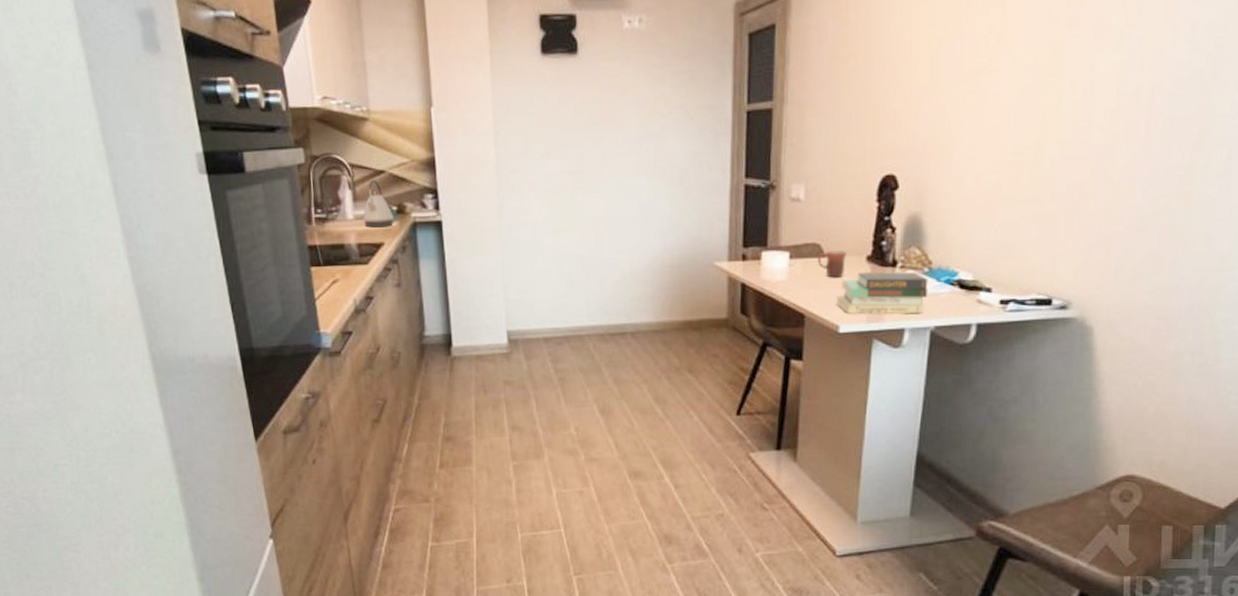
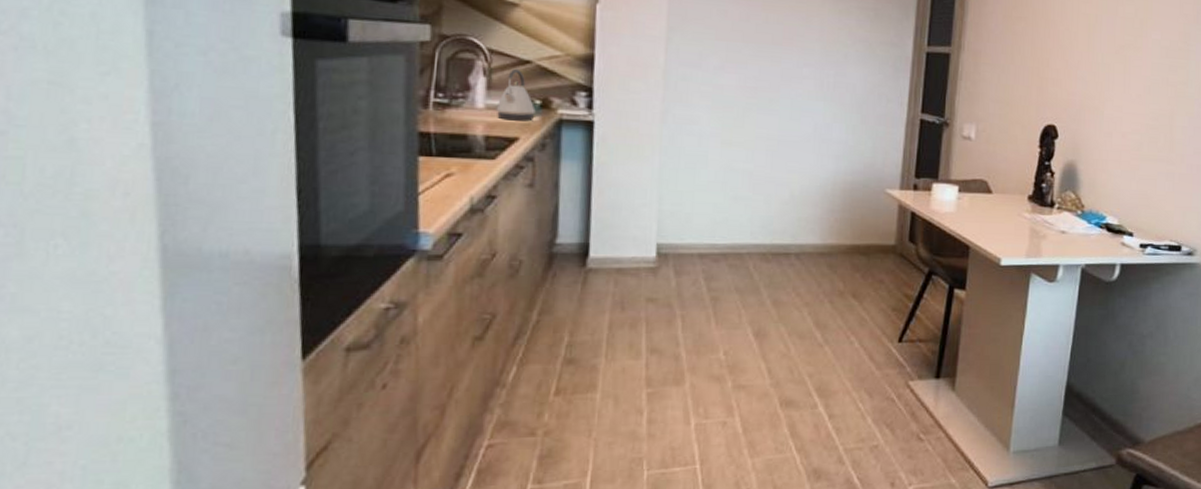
mug: present [817,250,847,278] -> none [983,187,1011,214]
books: present [836,272,928,315] -> none [999,211,1081,252]

